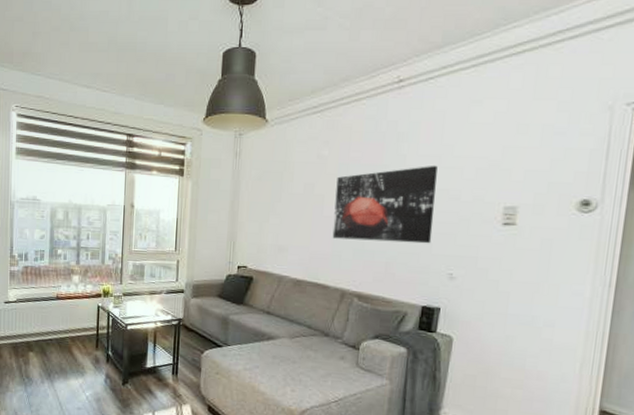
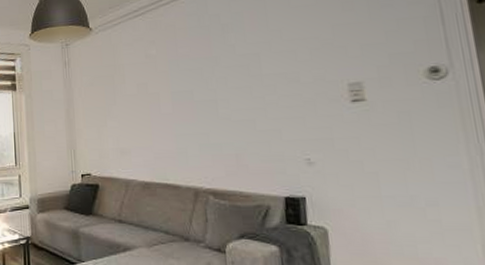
wall art: present [332,165,438,244] -> none [169,50,280,135]

